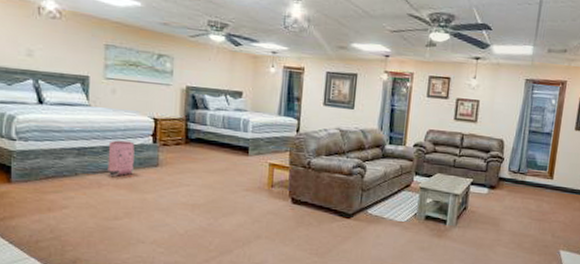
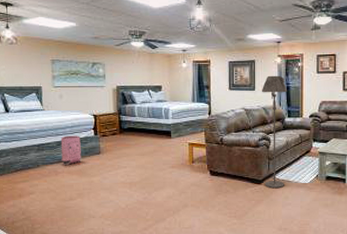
floor lamp: none [354,93,391,226] -> present [262,75,287,189]

